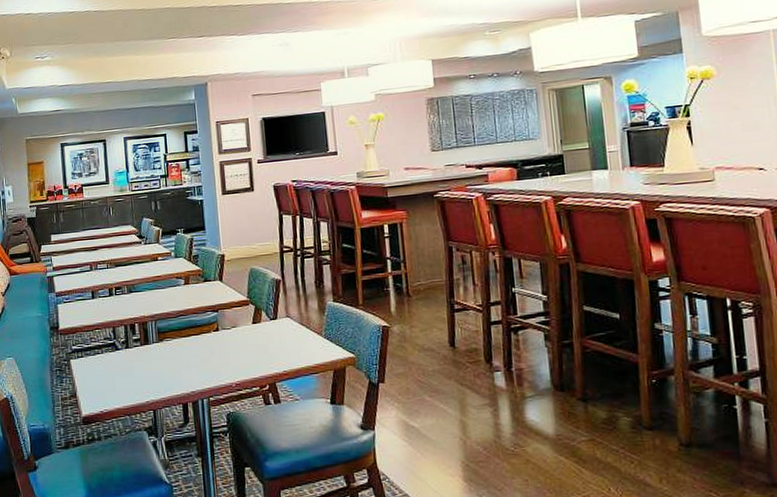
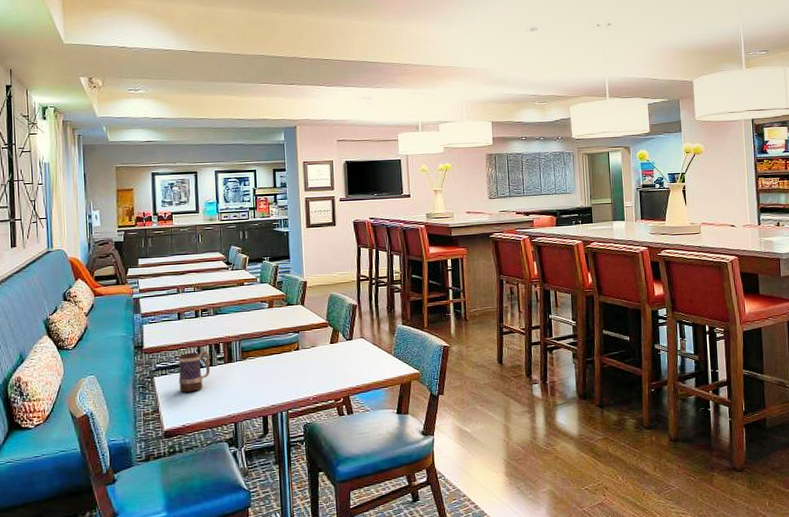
mug: none [94,332,126,376] -> present [179,351,210,393]

